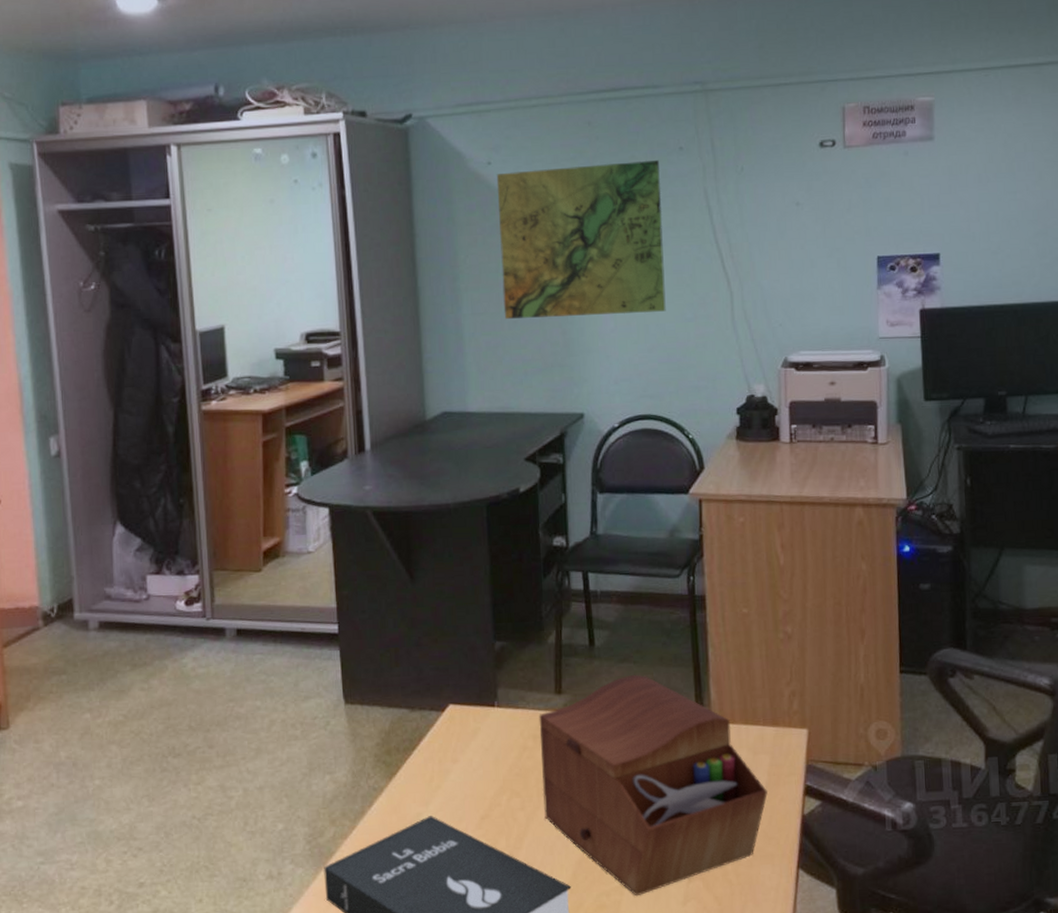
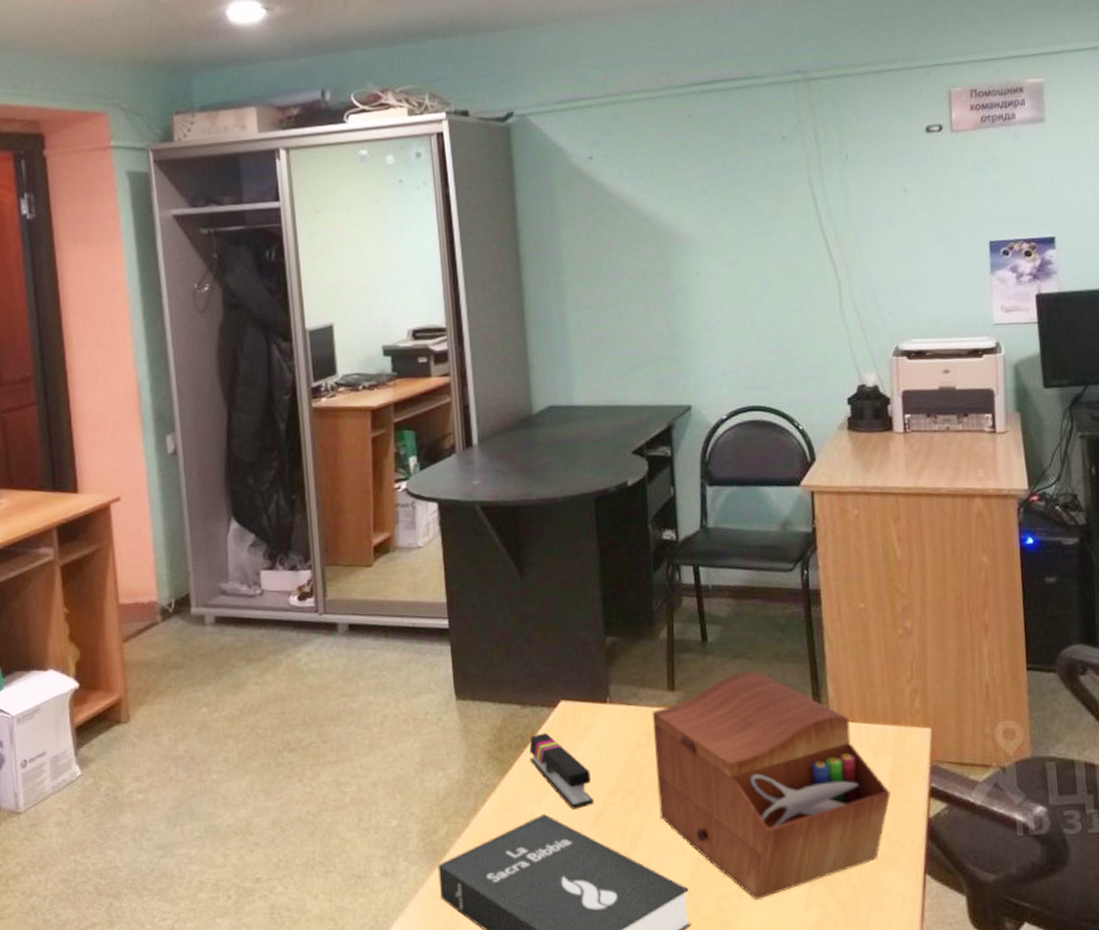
stapler: none [416,736,481,811] -> present [529,733,594,809]
map: present [496,159,666,319] -> none [598,149,772,312]

